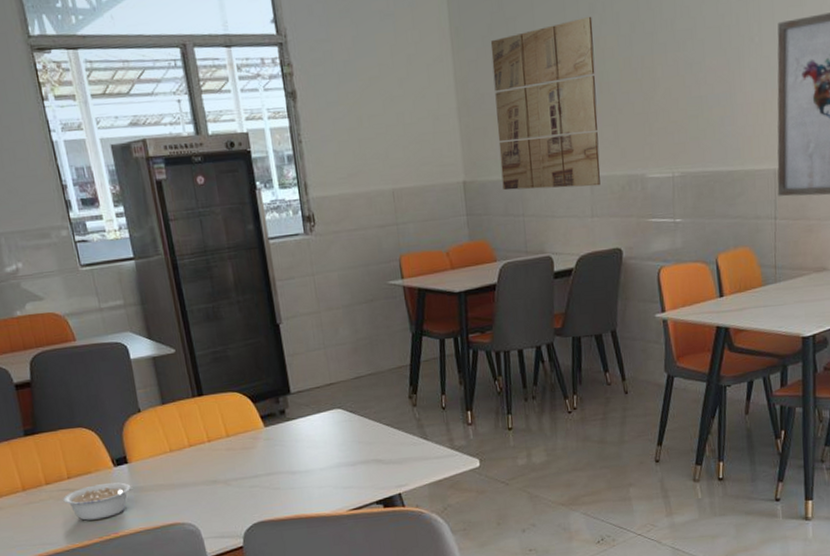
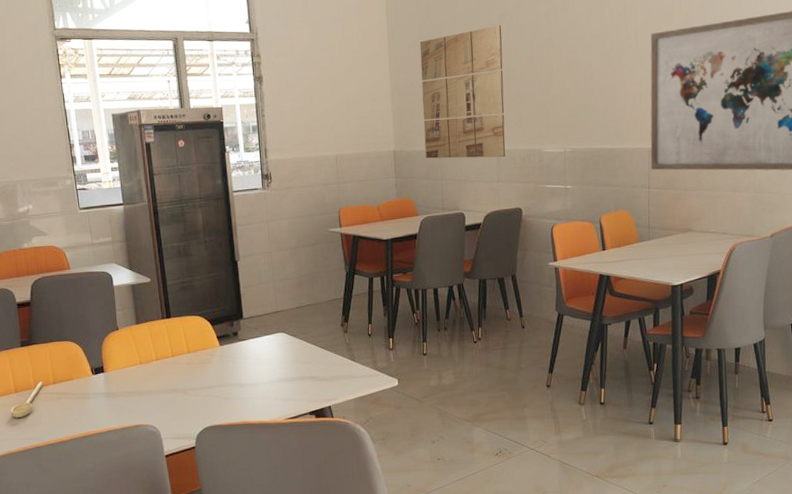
spoon: none [18,476,56,521] -> present [10,381,43,419]
legume: present [63,482,133,521] -> none [48,388,107,420]

